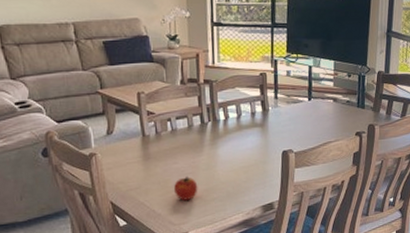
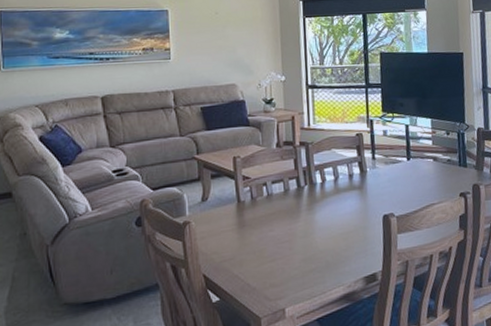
fruit: present [173,175,198,201] -> none [269,244,295,272]

